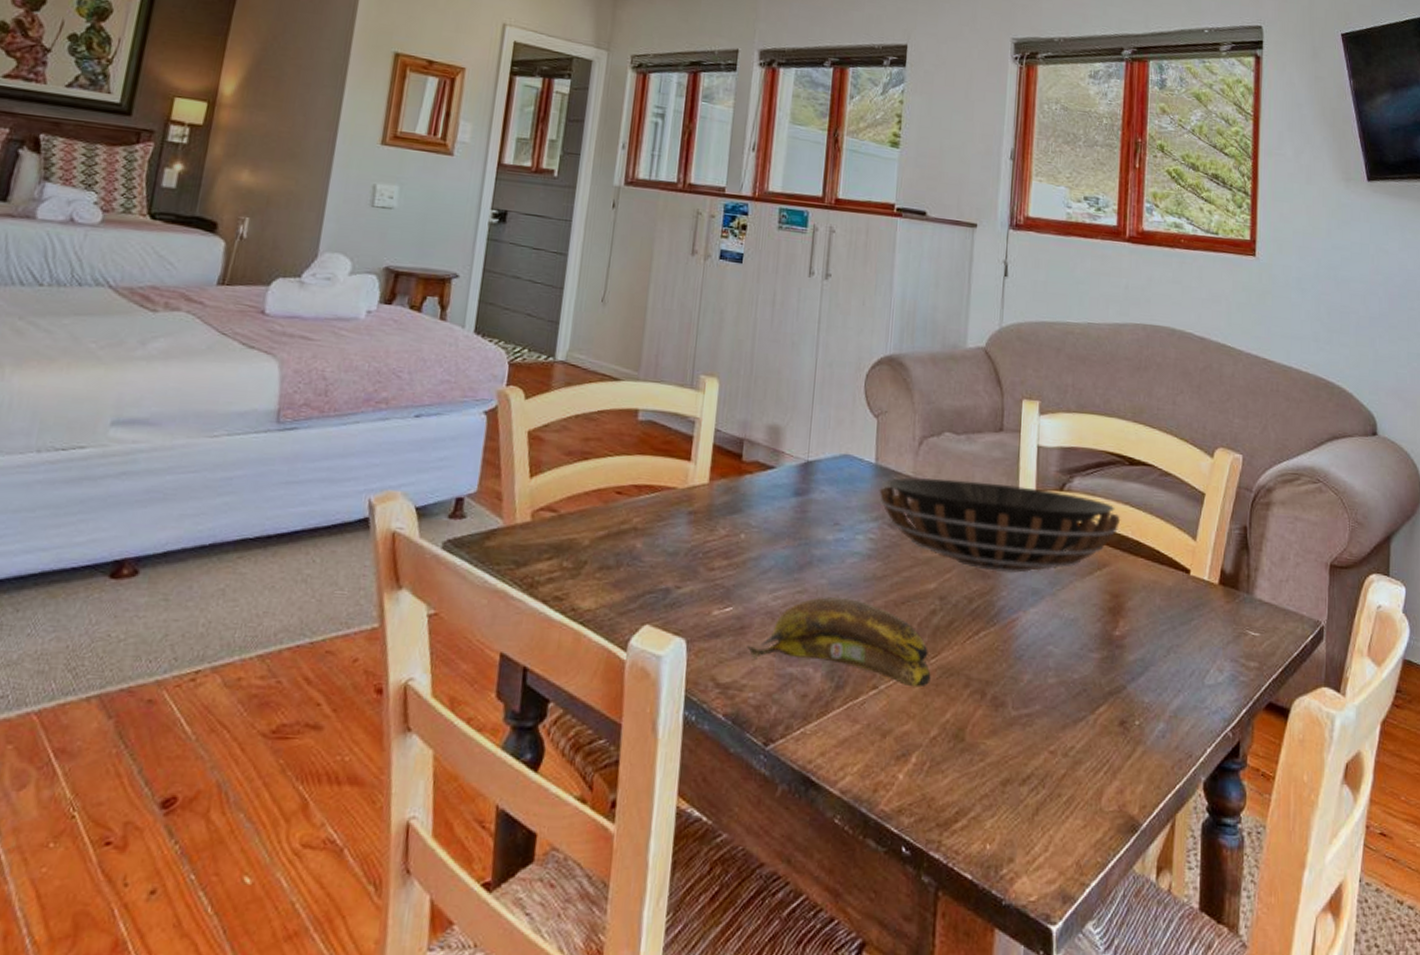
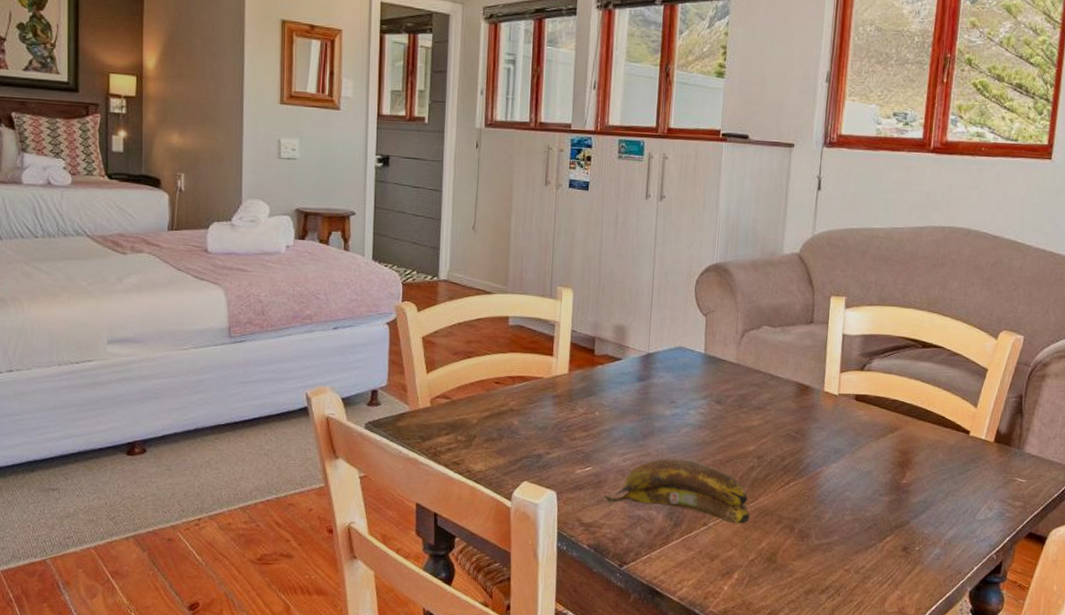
decorative bowl: present [879,477,1121,573] -> none [707,364,913,437]

